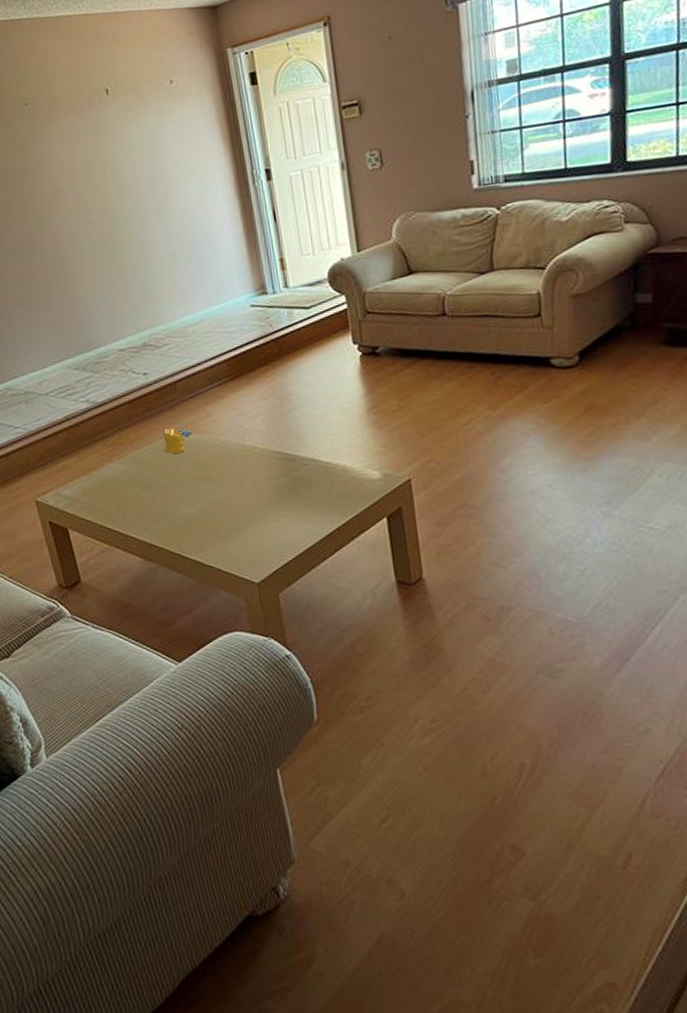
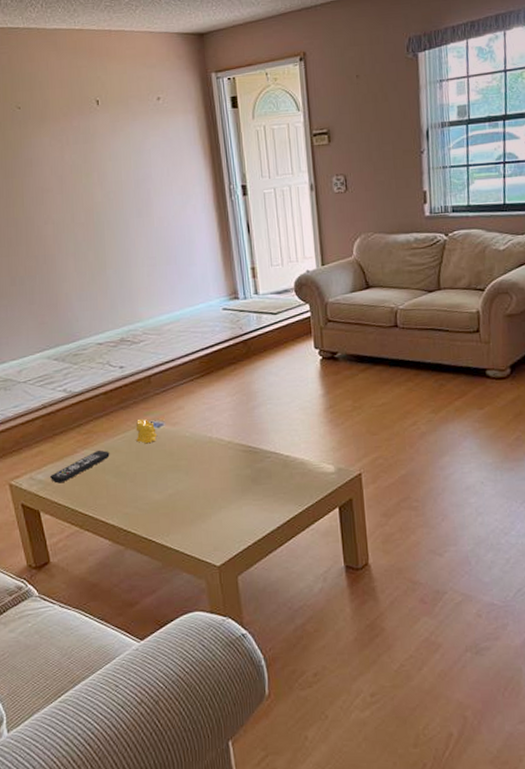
remote control: none [76,462,137,499] -> present [49,450,110,484]

